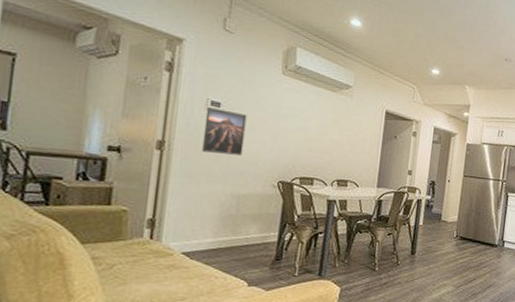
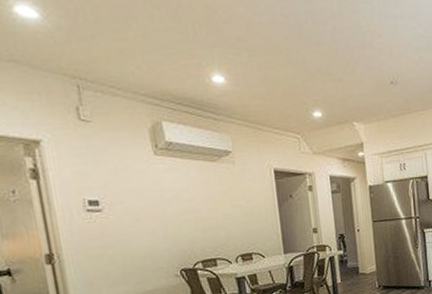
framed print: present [201,107,247,156] -> none [85,206,136,256]

